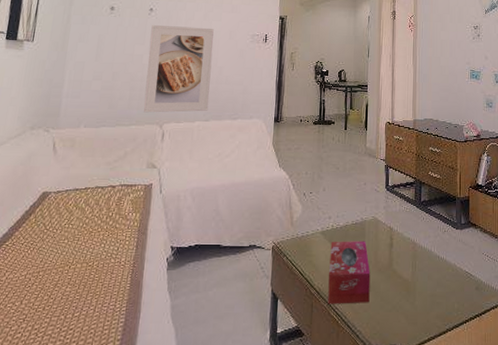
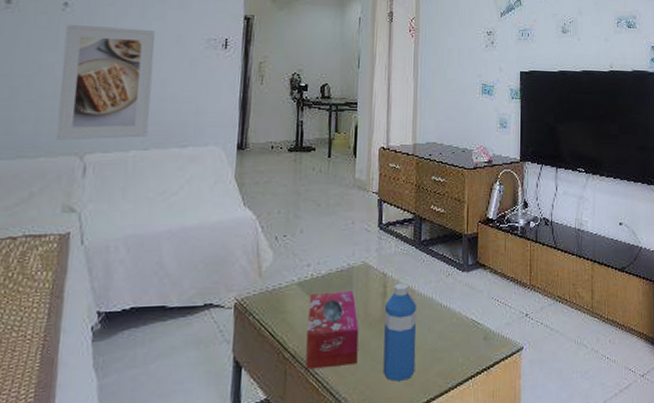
water bottle: none [390,236,418,320] -> present [383,283,417,381]

